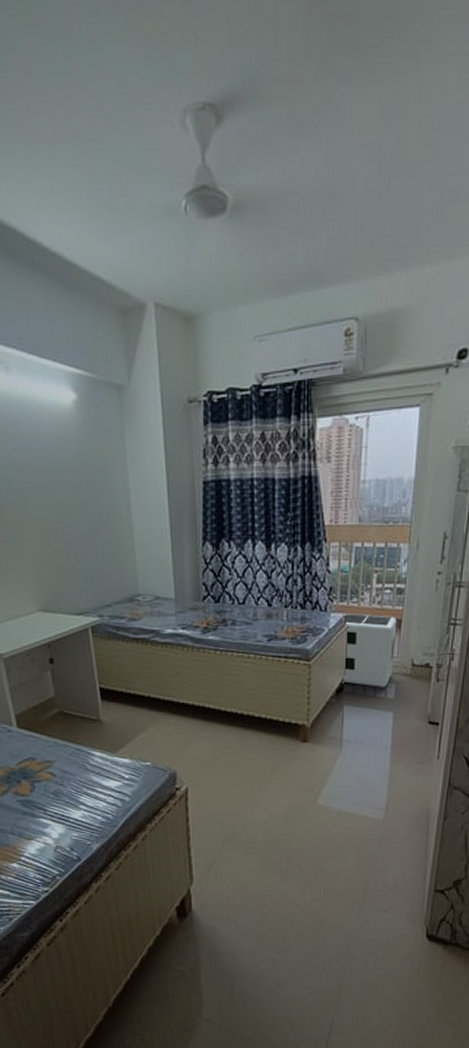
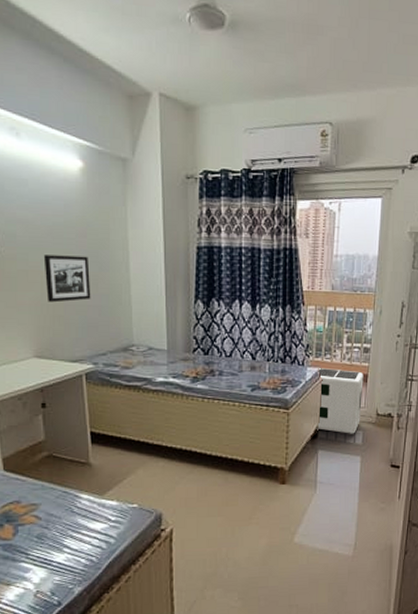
picture frame: none [41,500,93,552] -> present [43,255,91,303]

